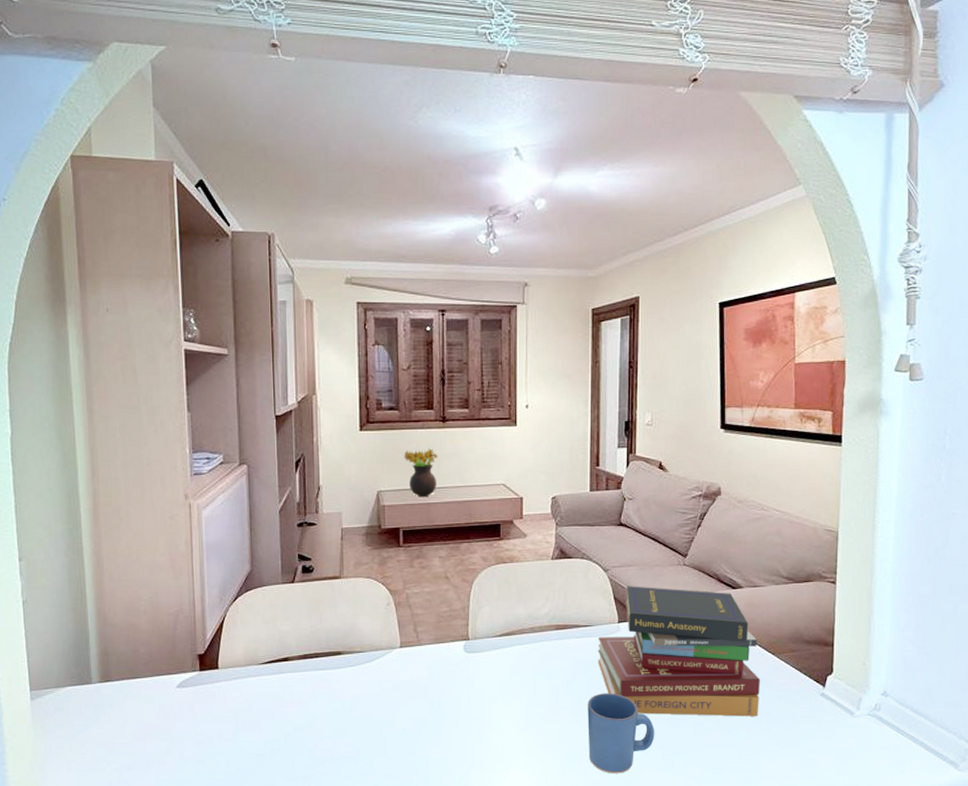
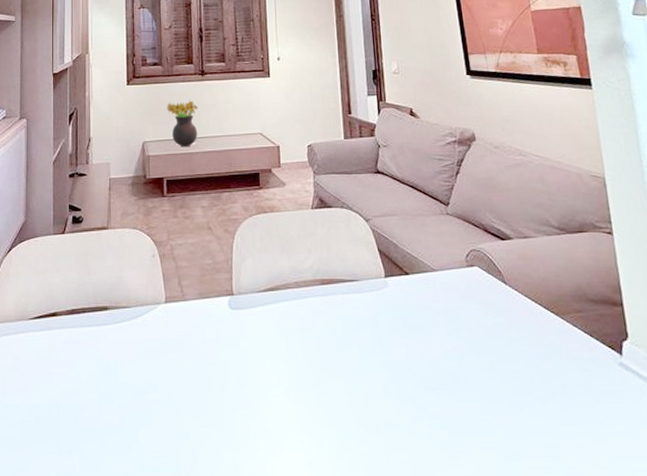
mug: present [587,693,655,774] -> none [360,358,438,457]
books: present [597,586,761,717] -> none [365,237,551,389]

